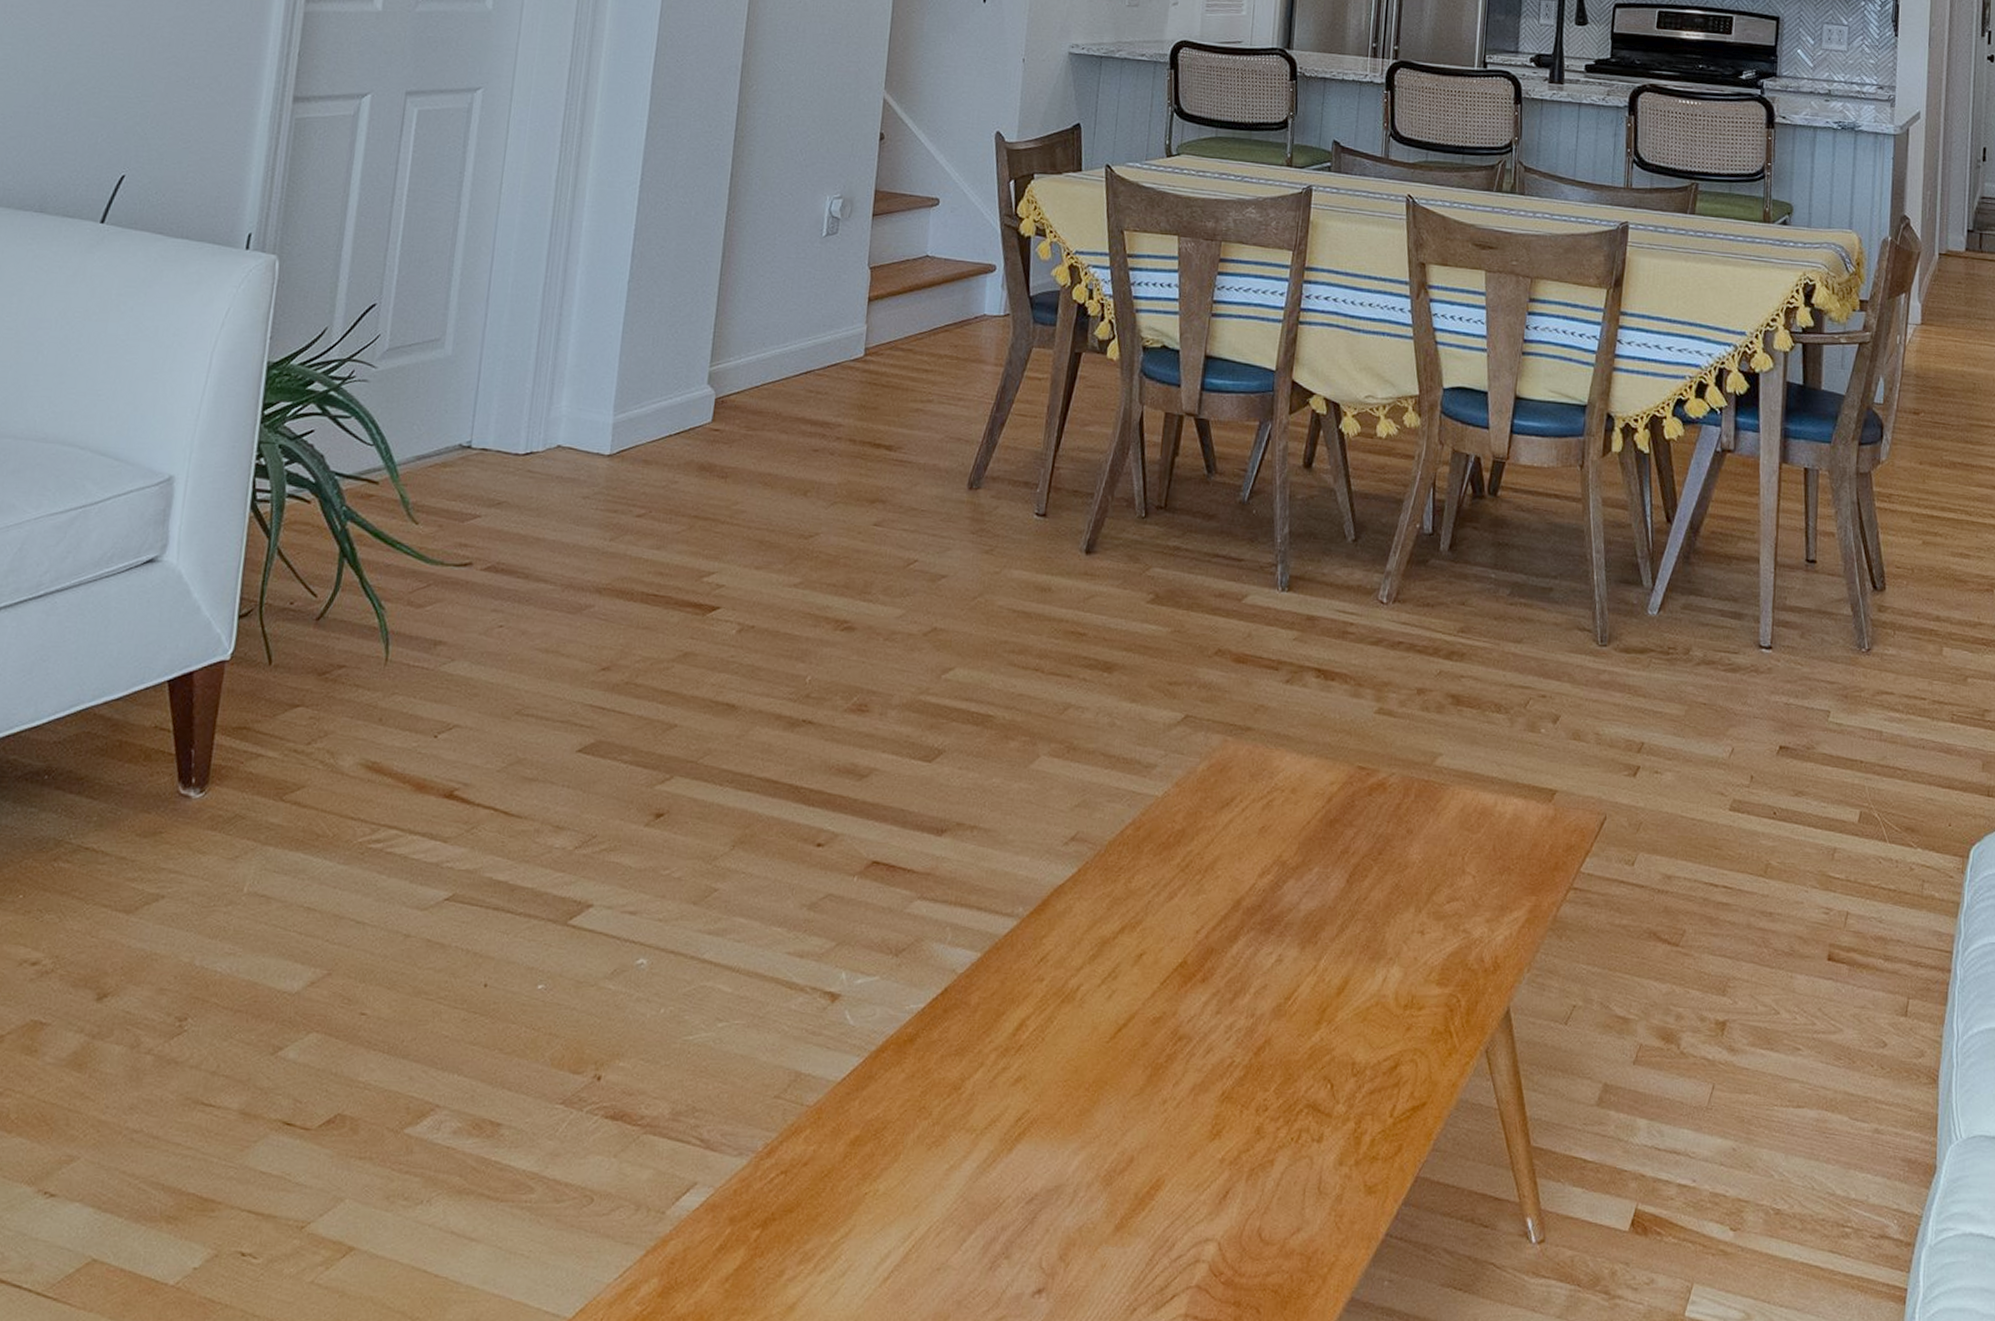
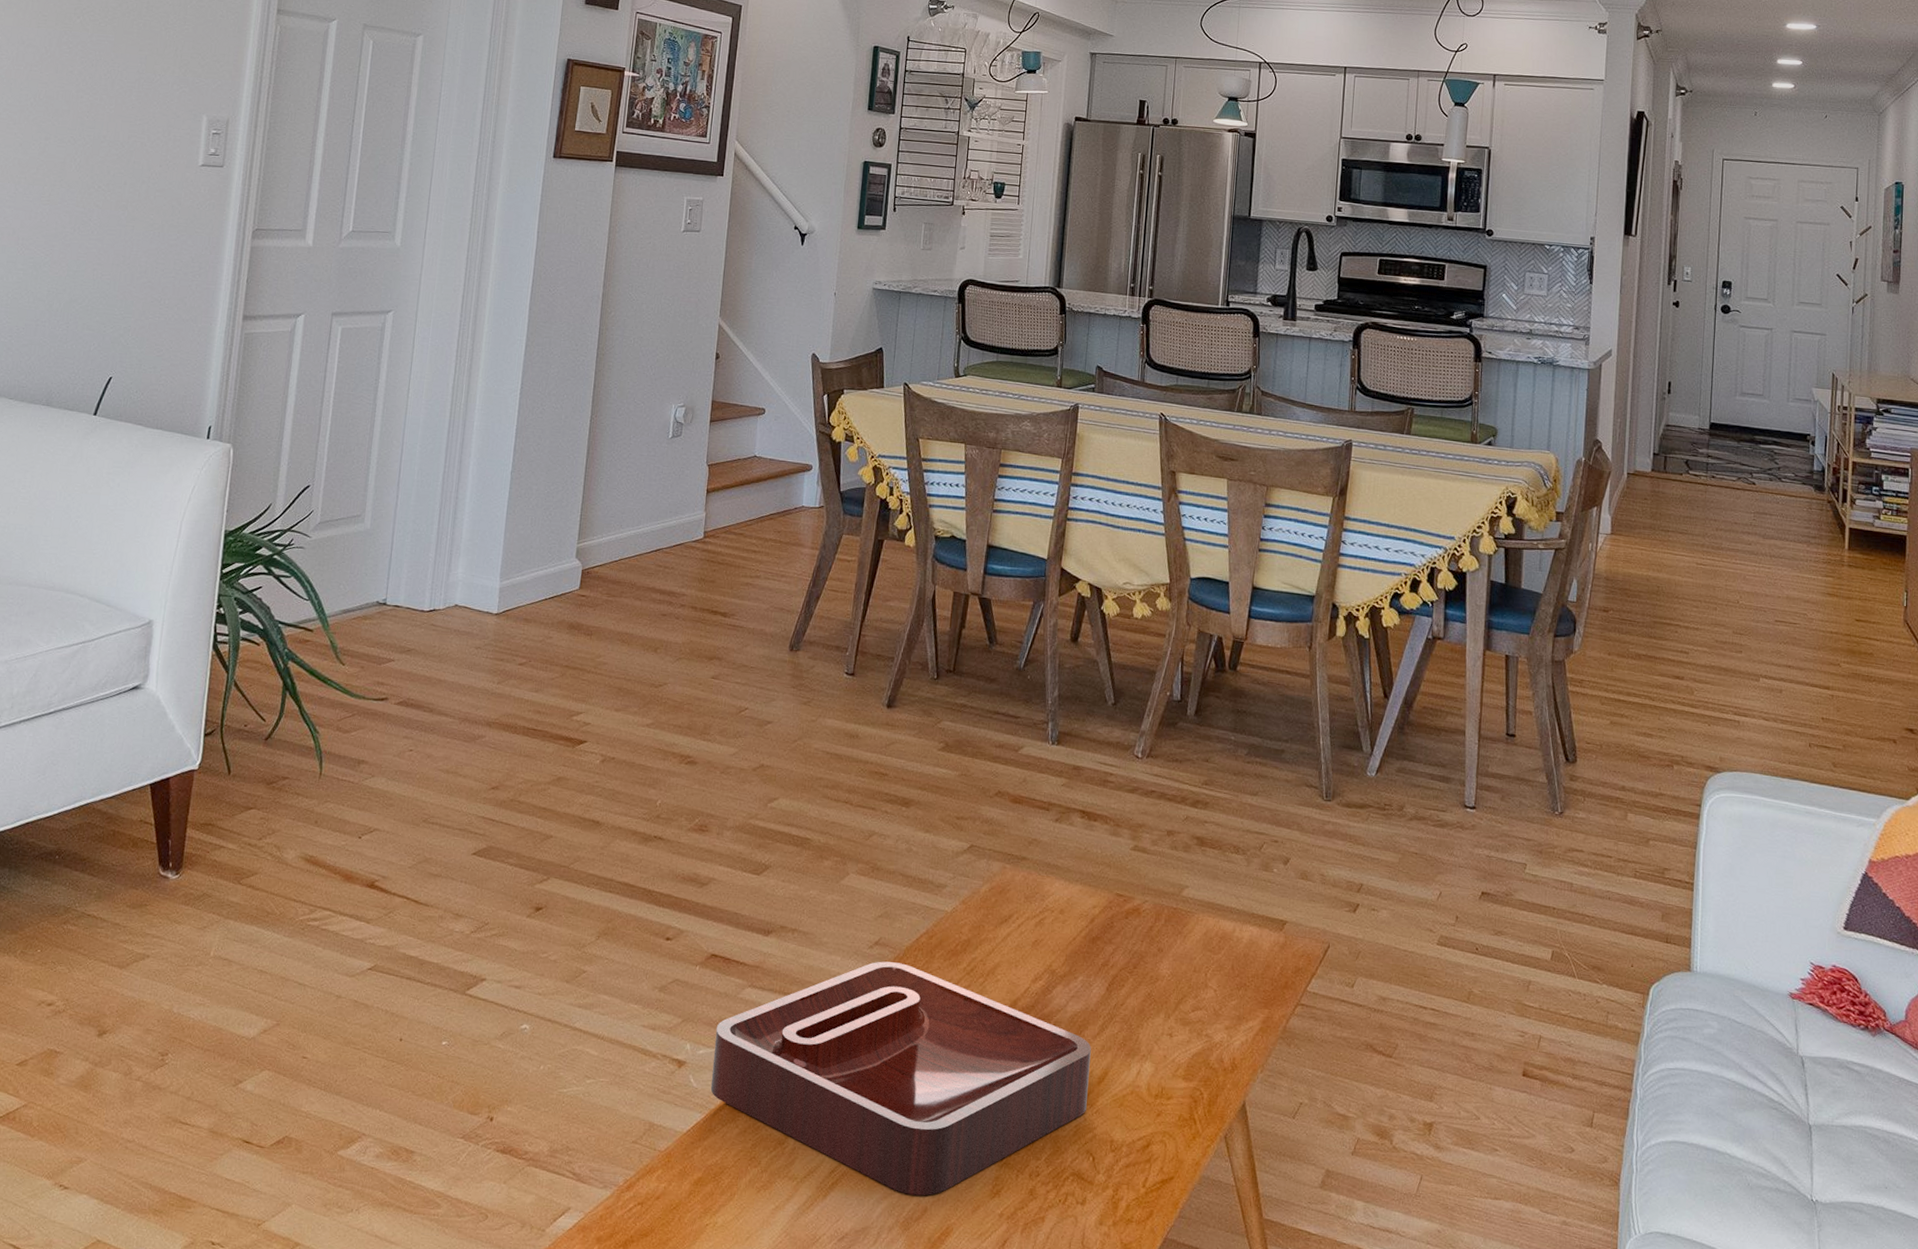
decorative tray: none [870,860,1329,1143] -> present [710,961,1091,1196]

